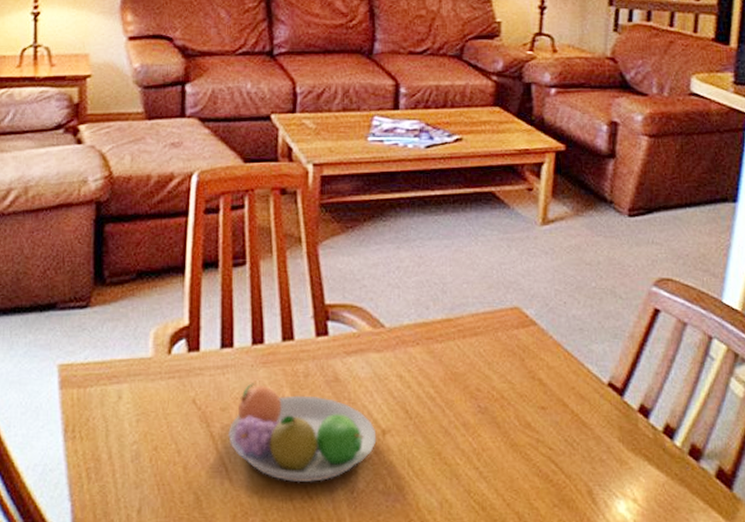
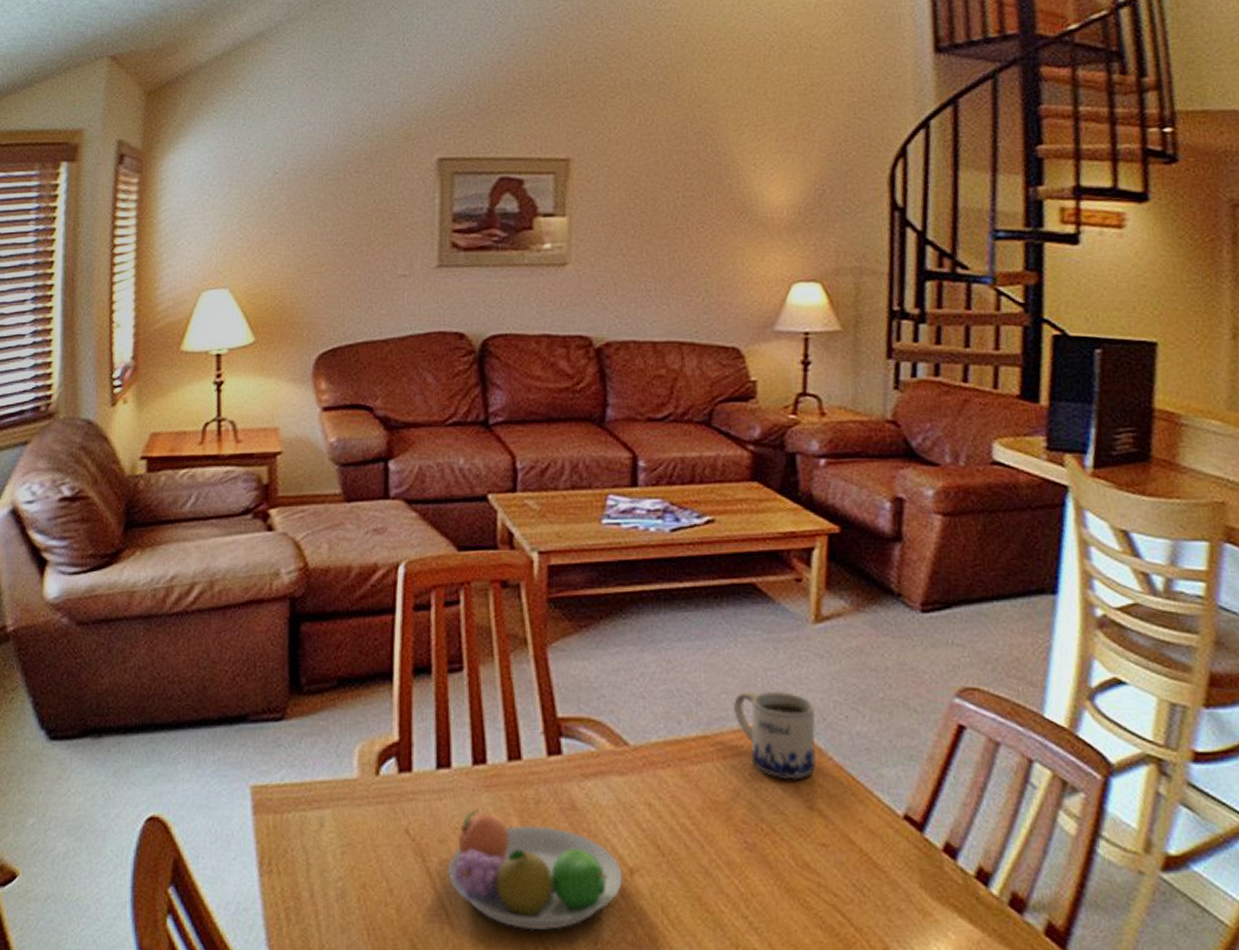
mug: none [472,281,540,355] -> present [732,690,816,780]

